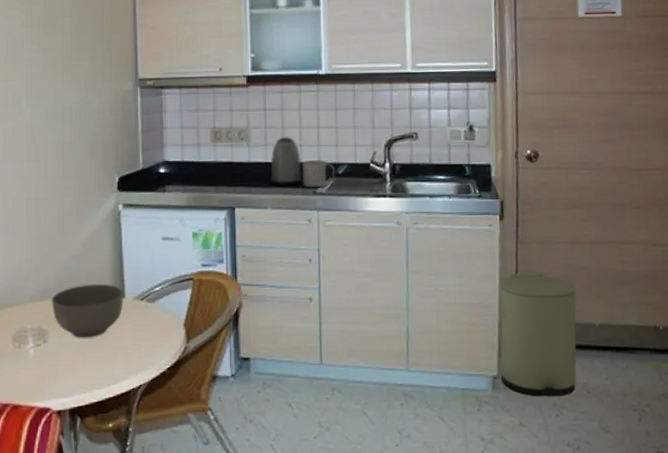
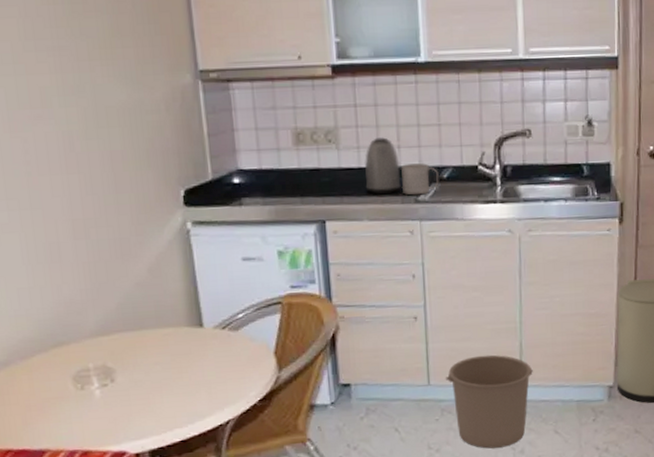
bowl: present [51,283,125,337] -> none [115,313,203,374]
bucket: none [336,338,419,431] -> present [445,354,533,449]

